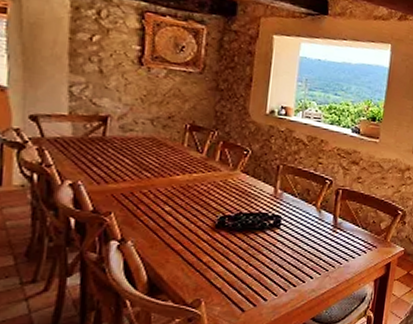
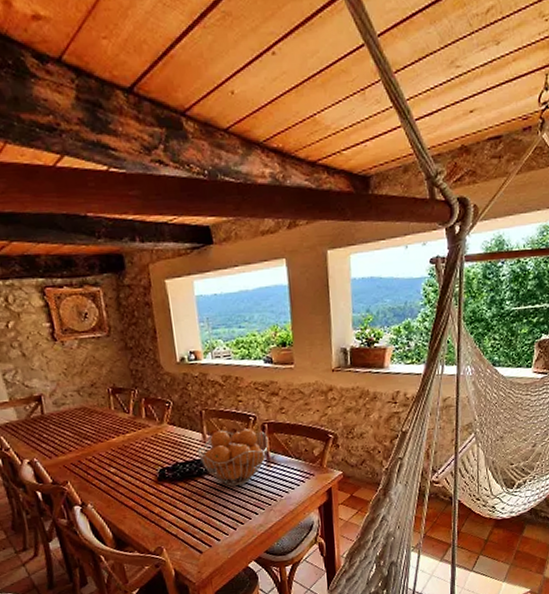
fruit basket: none [264,187,340,247] -> present [196,428,269,487]

